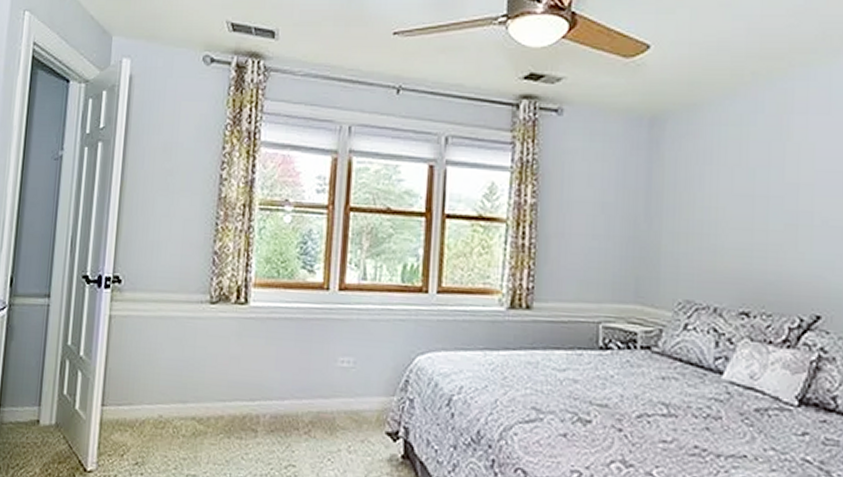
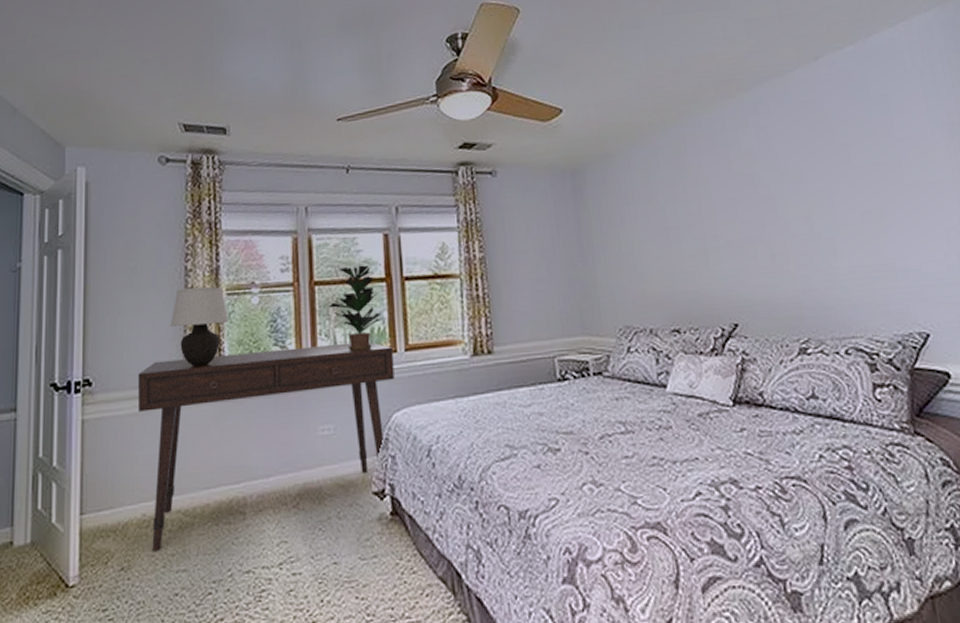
desk: none [162,267,424,454] -> present [137,342,395,552]
table lamp: none [200,197,260,280] -> present [170,286,229,367]
potted plant: none [362,195,417,287] -> present [329,265,382,351]

